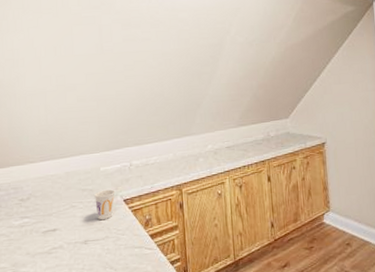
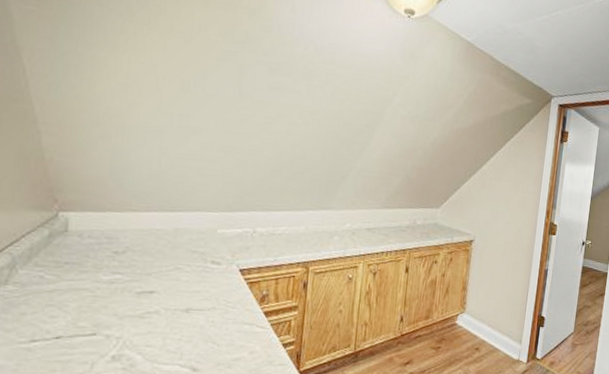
cup: present [94,189,116,221] -> none [205,255,231,289]

